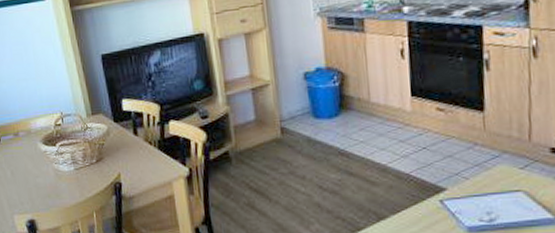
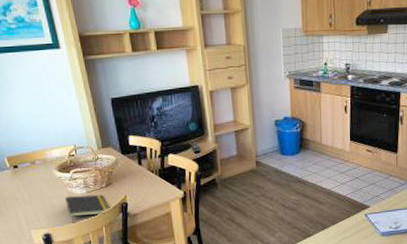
notepad: none [50,172,102,208] -> present [64,194,111,223]

